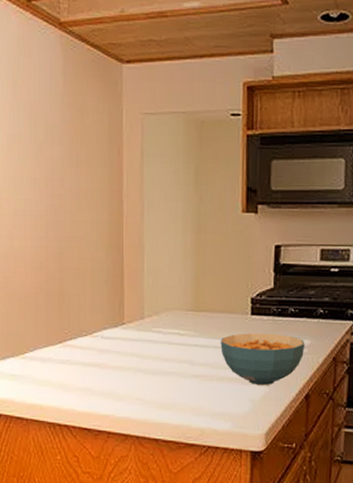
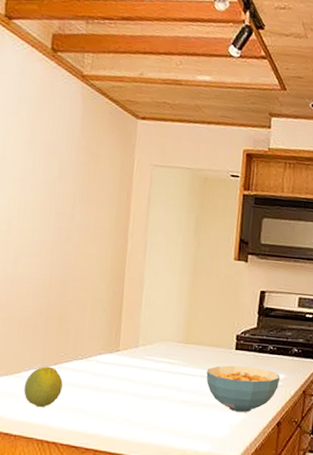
fruit: none [31,345,69,389] -> present [24,366,63,408]

